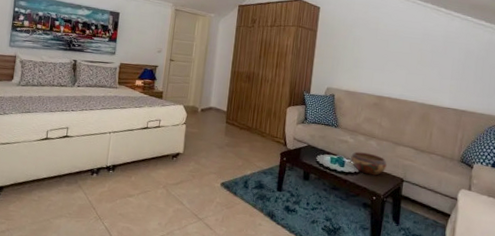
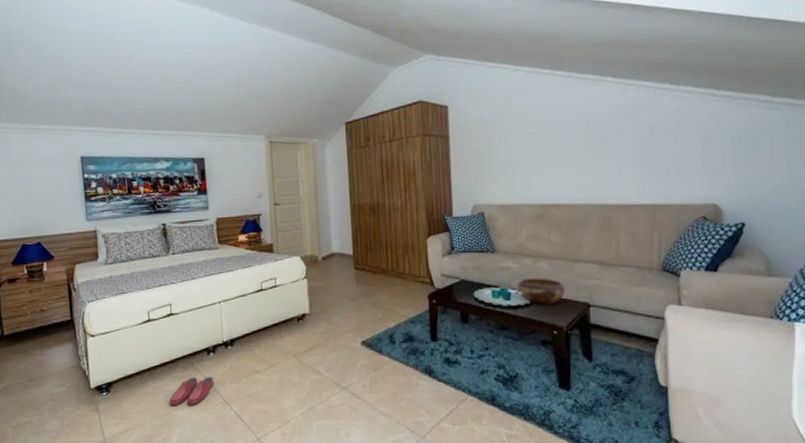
slippers: none [50,192,92,217] -> present [169,377,213,406]

